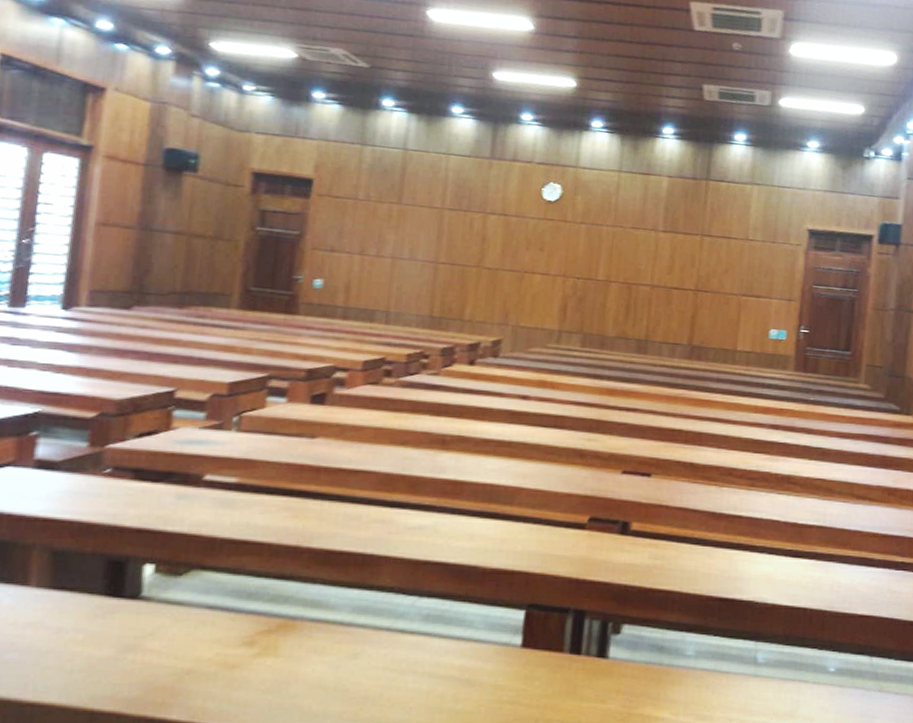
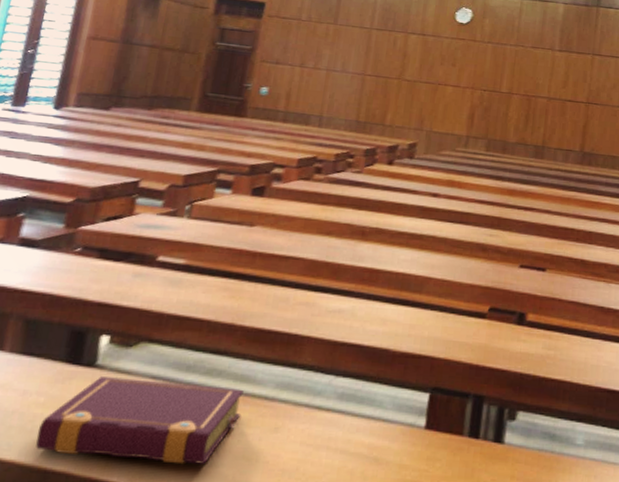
book: none [78,609,315,698] -> present [35,377,244,465]

